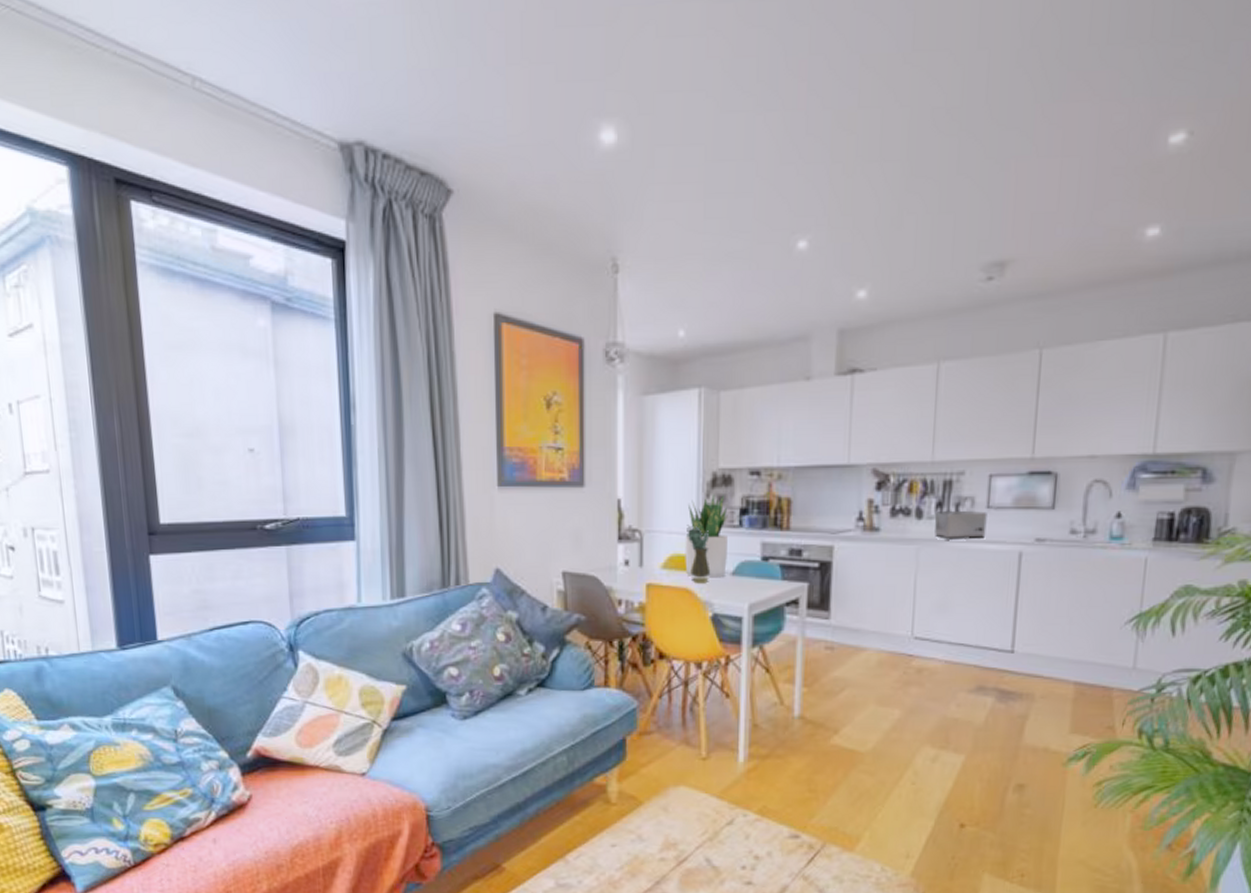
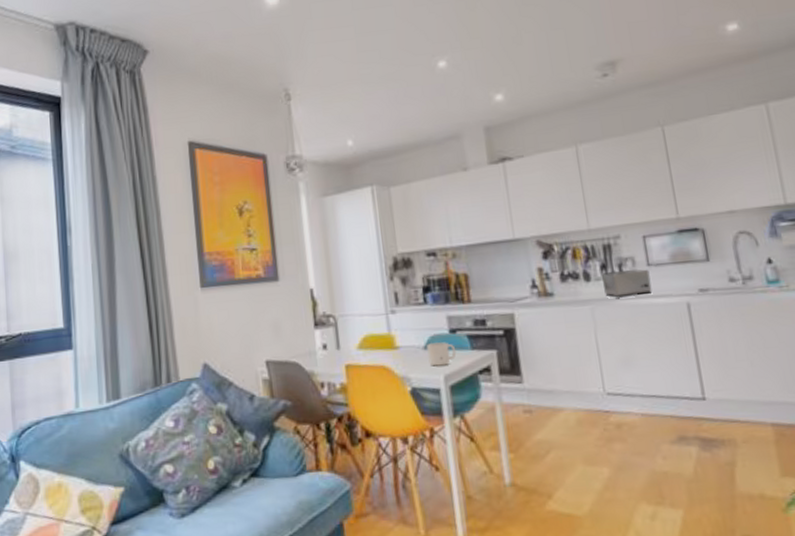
planter: present [685,494,729,578] -> none [375,276,418,355]
vase: present [687,525,711,584] -> none [376,306,404,361]
mug: none [735,569,766,594] -> present [427,342,457,367]

